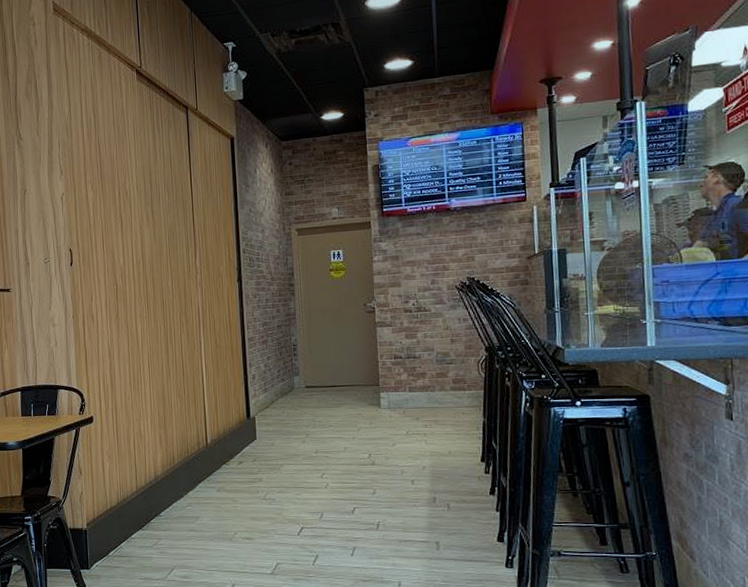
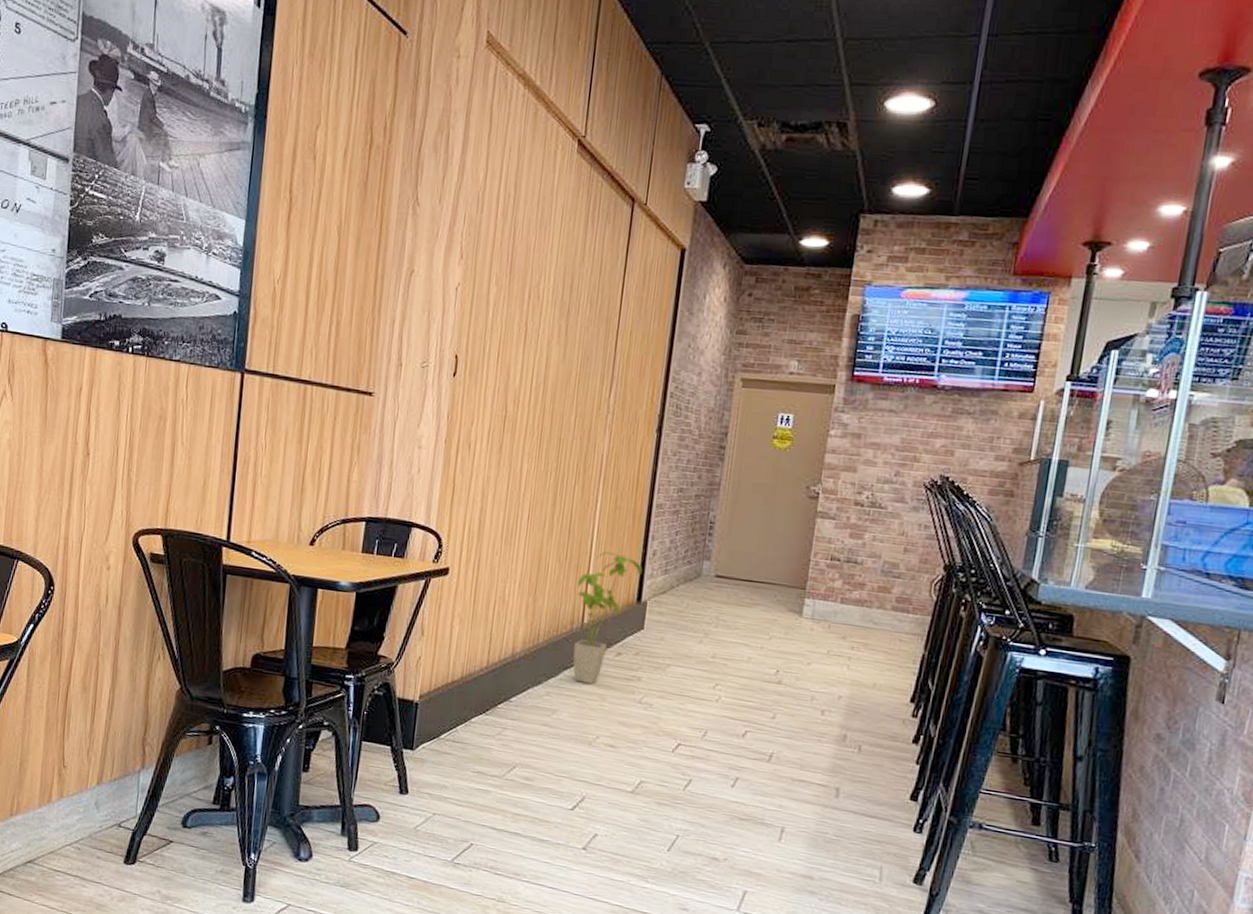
house plant: none [197,382,247,491] -> present [573,551,643,684]

